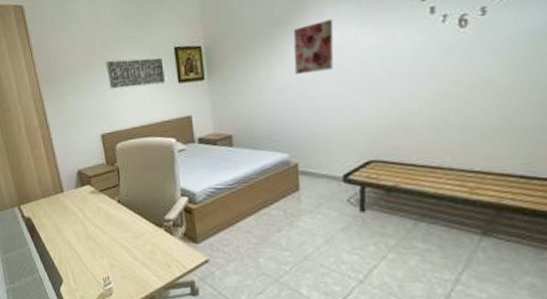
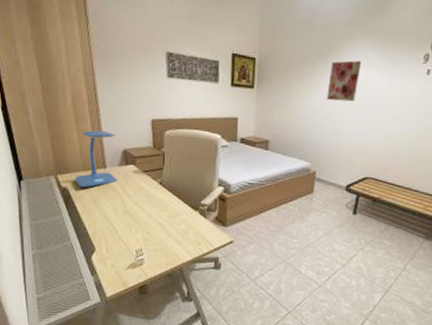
desk lamp: none [35,154,76,216] -> present [74,130,118,188]

